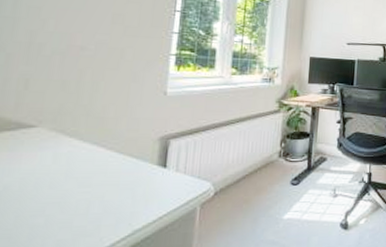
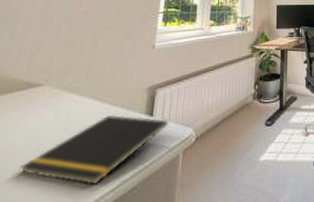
notepad: none [17,164,184,232] -> present [19,115,169,185]

